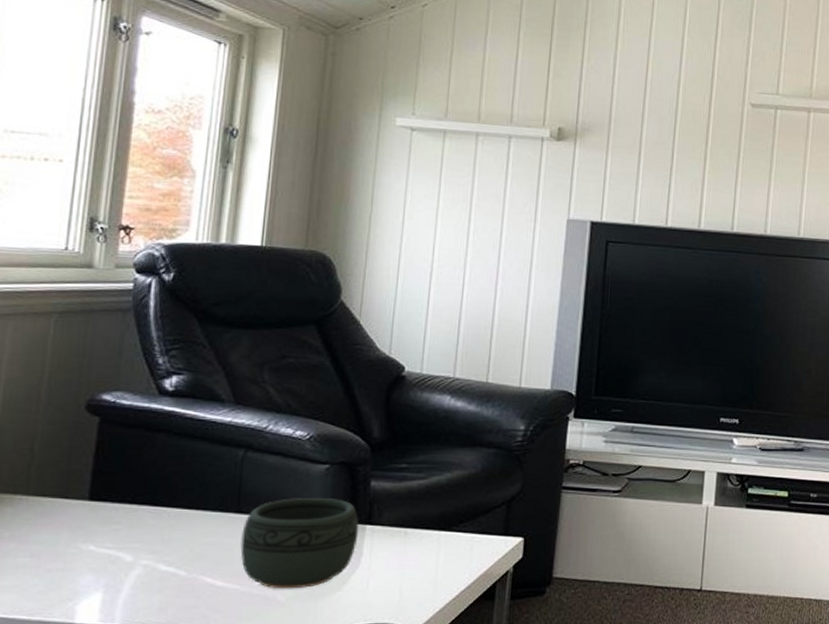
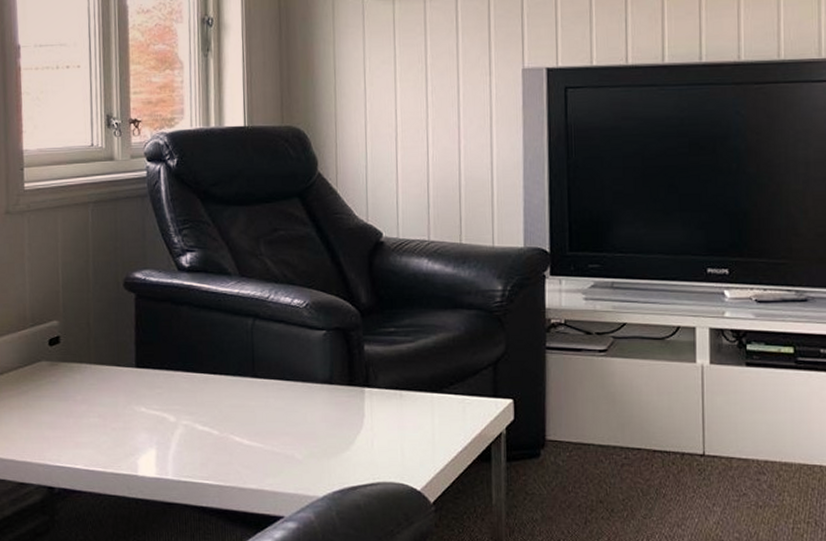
bowl: present [240,498,359,589] -> none [259,363,359,448]

